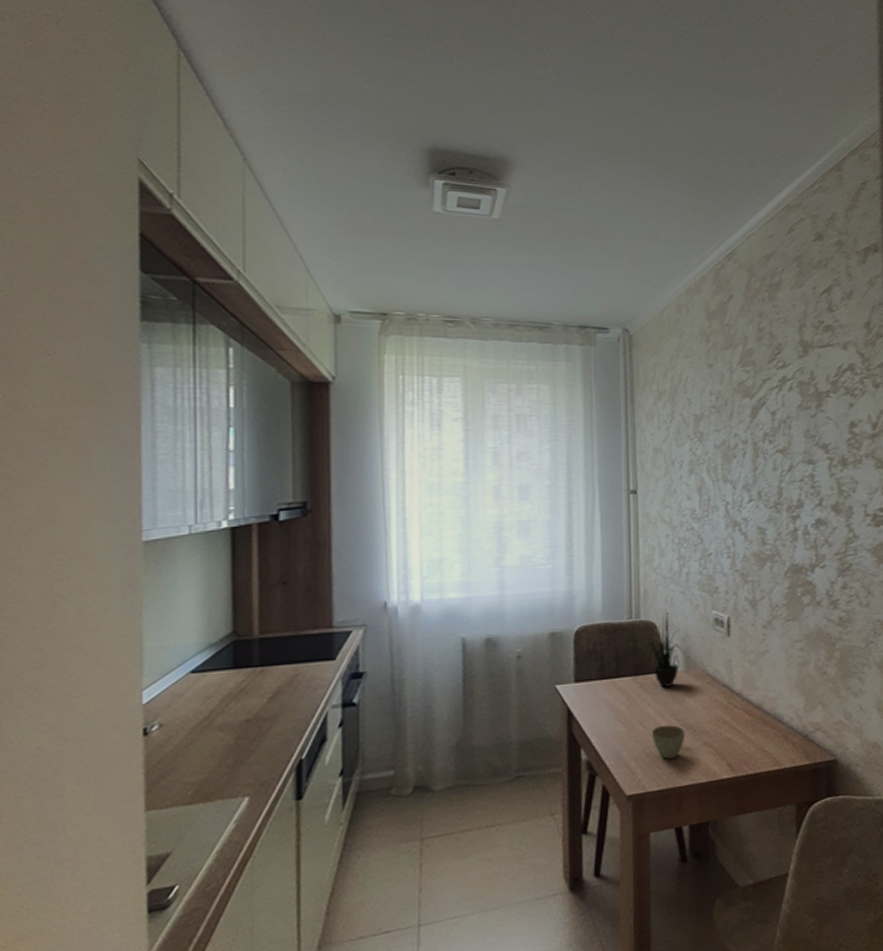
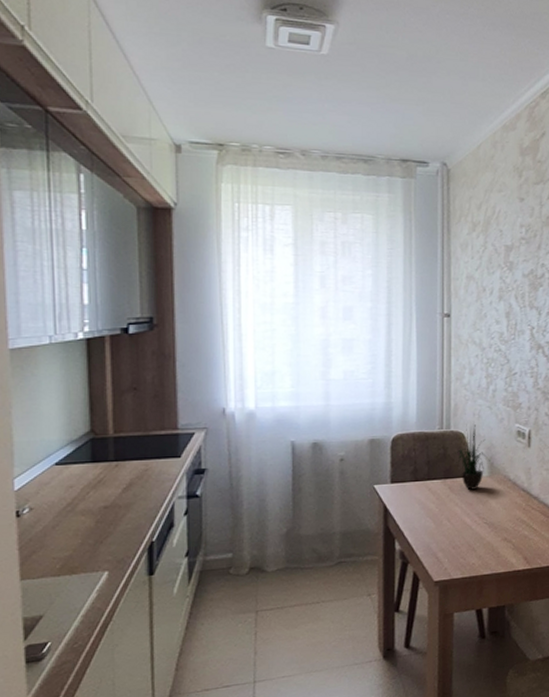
cup: present [651,724,685,759] -> none [457,522,487,552]

